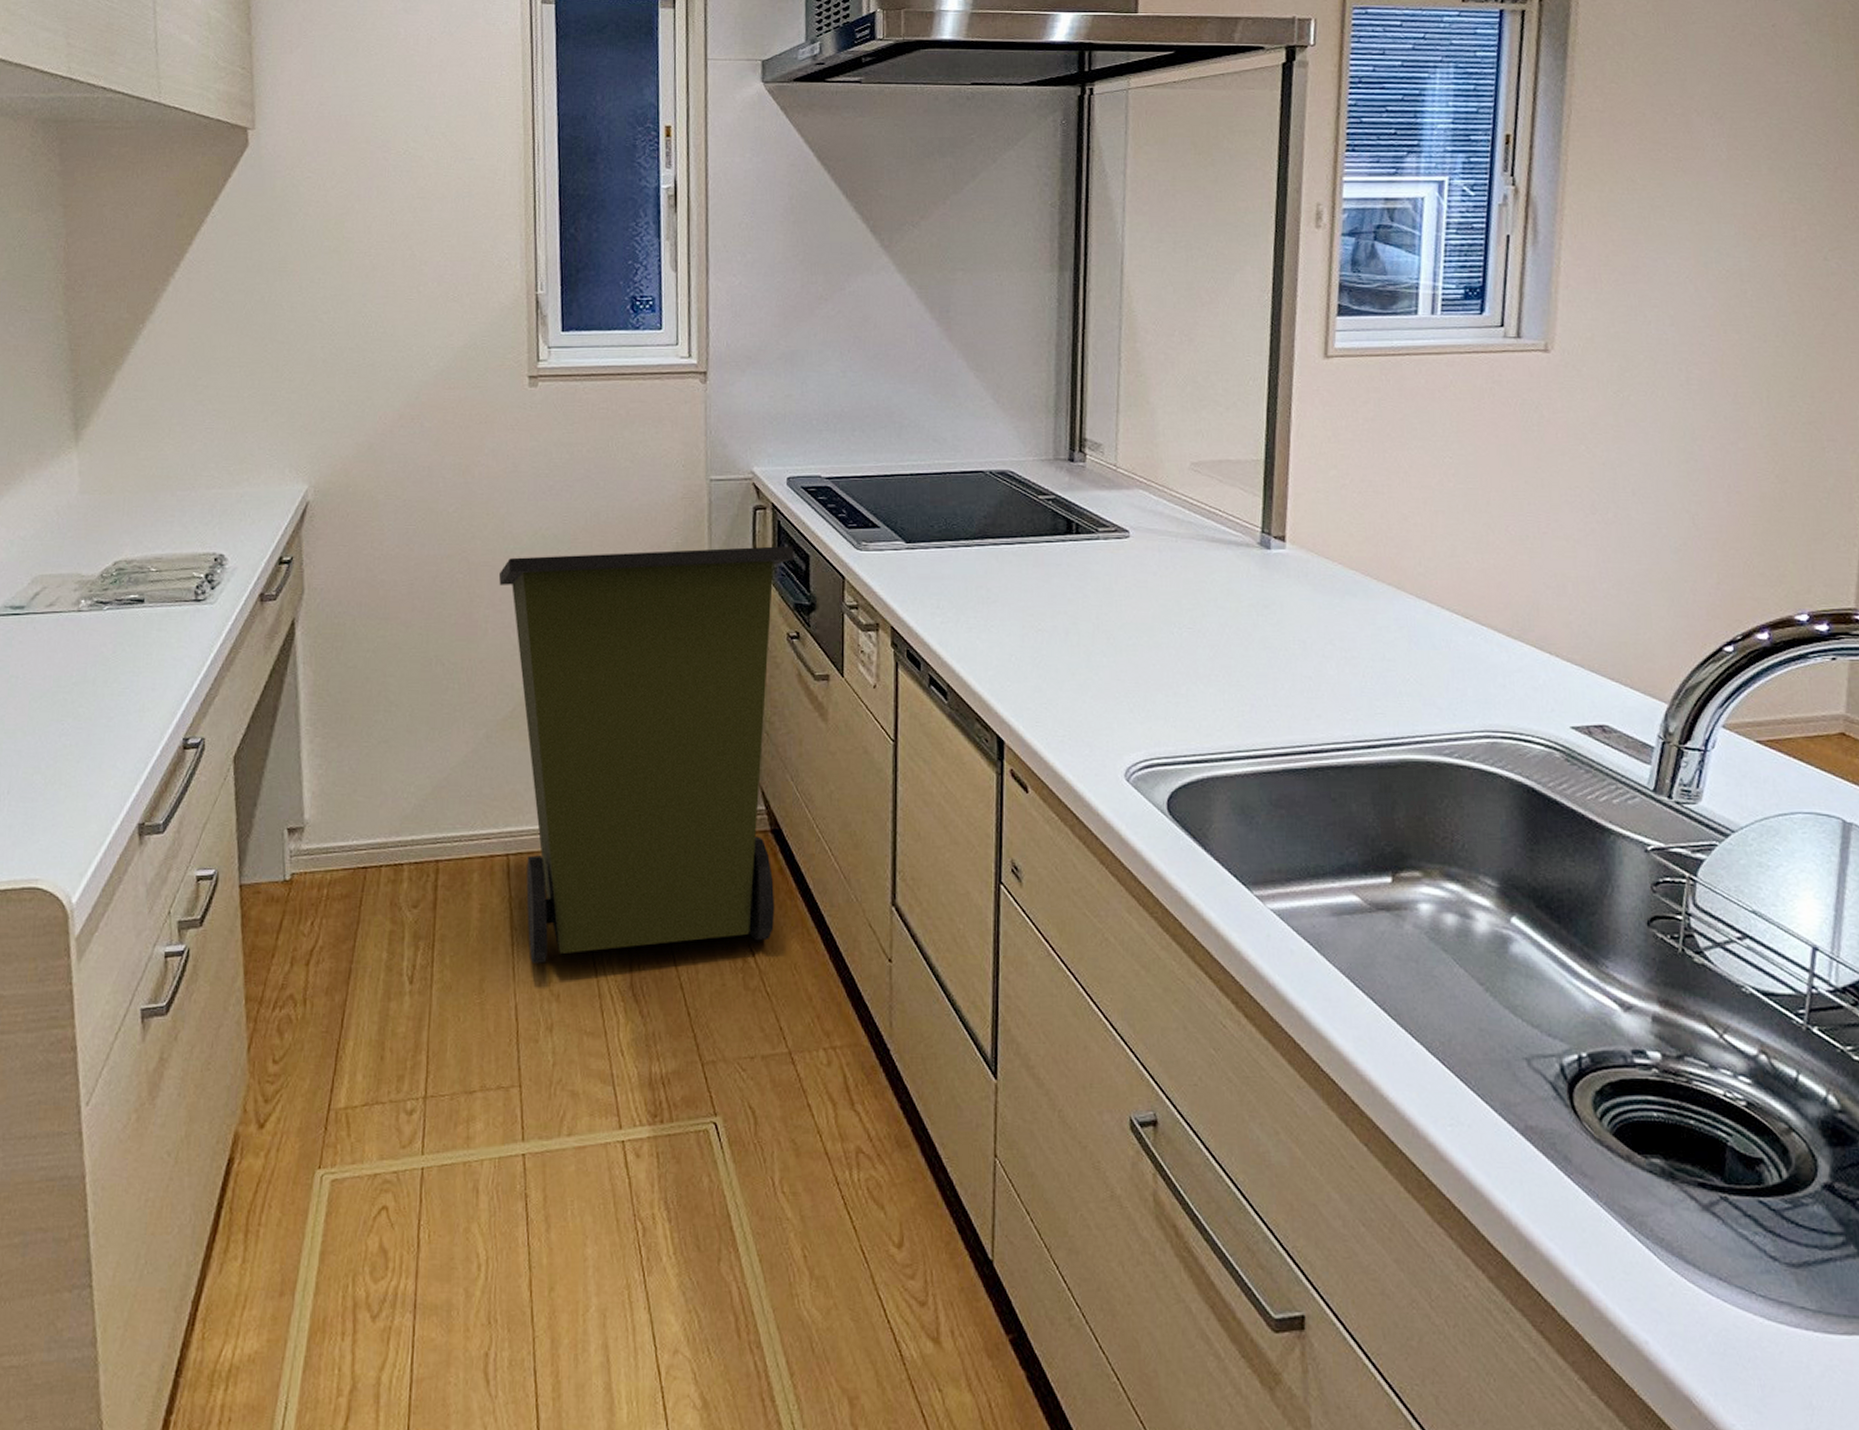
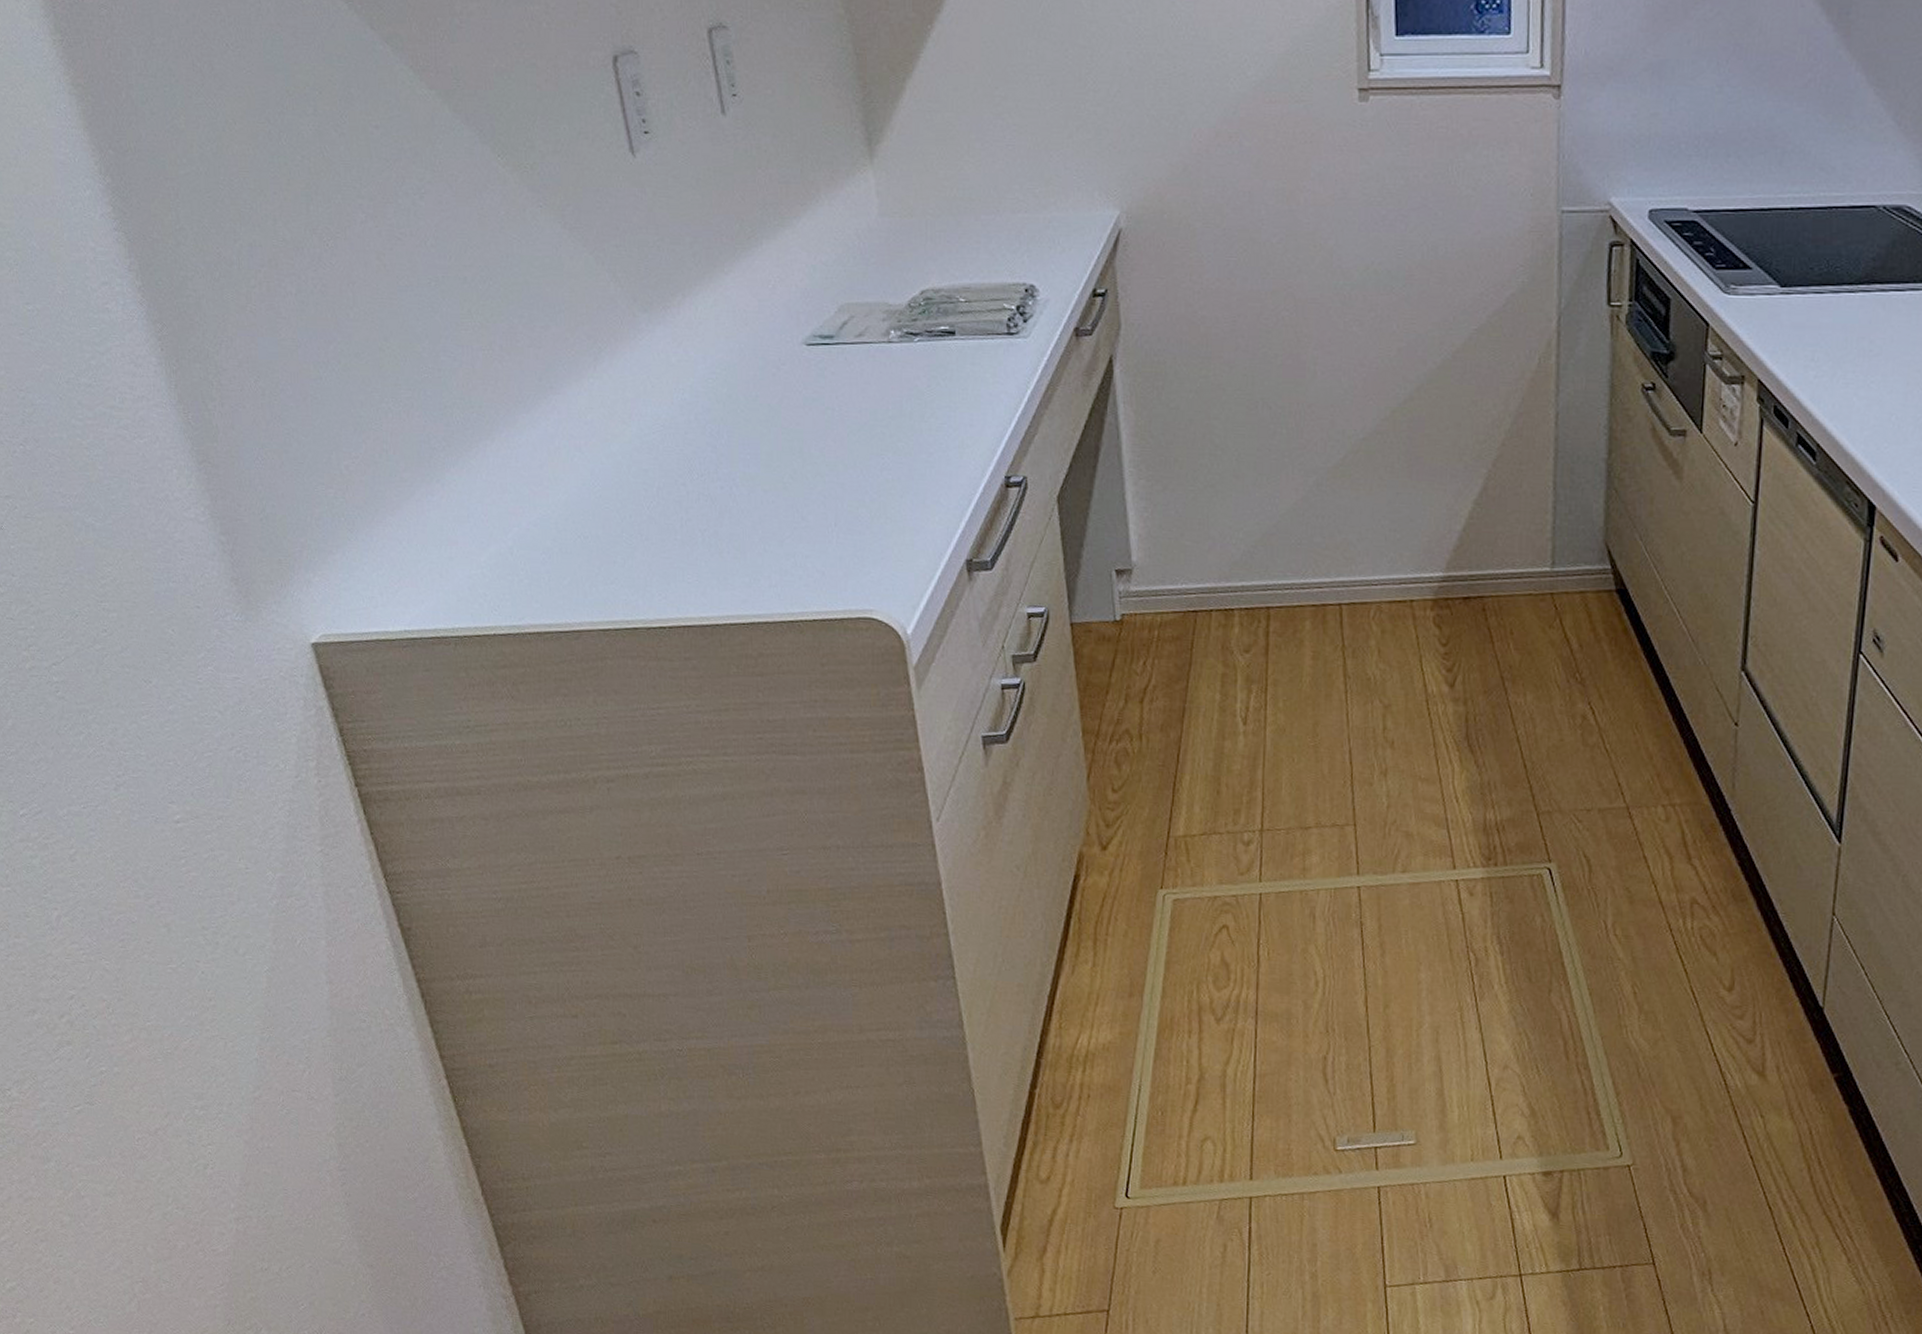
trash can: present [499,546,794,964] -> none [1328,287,1654,711]

